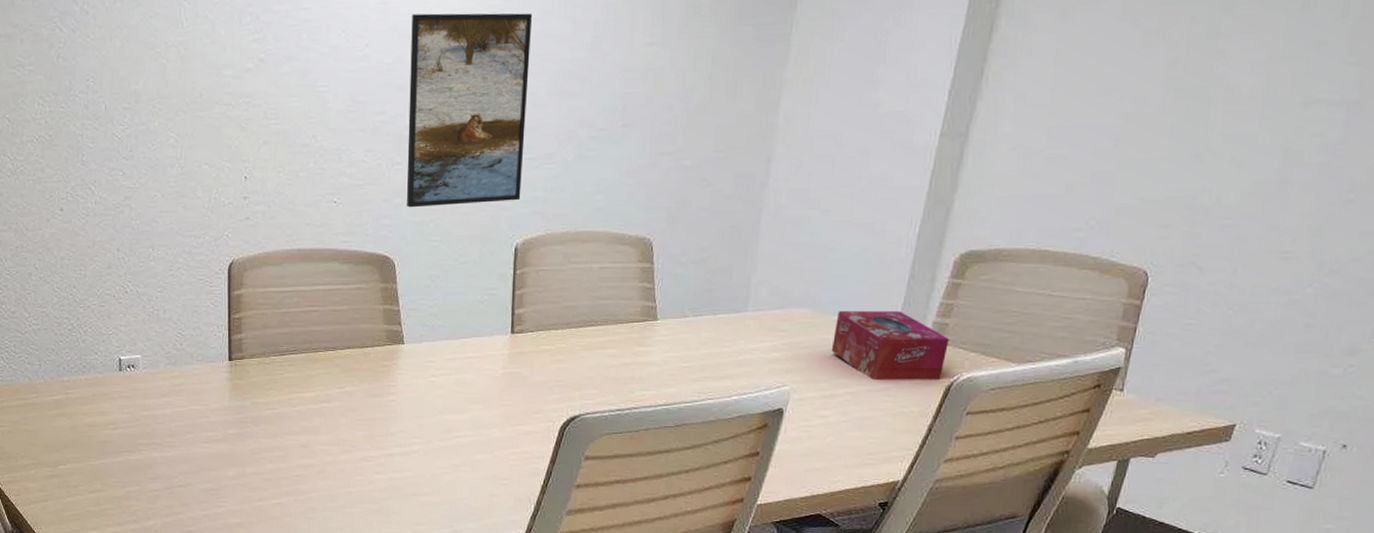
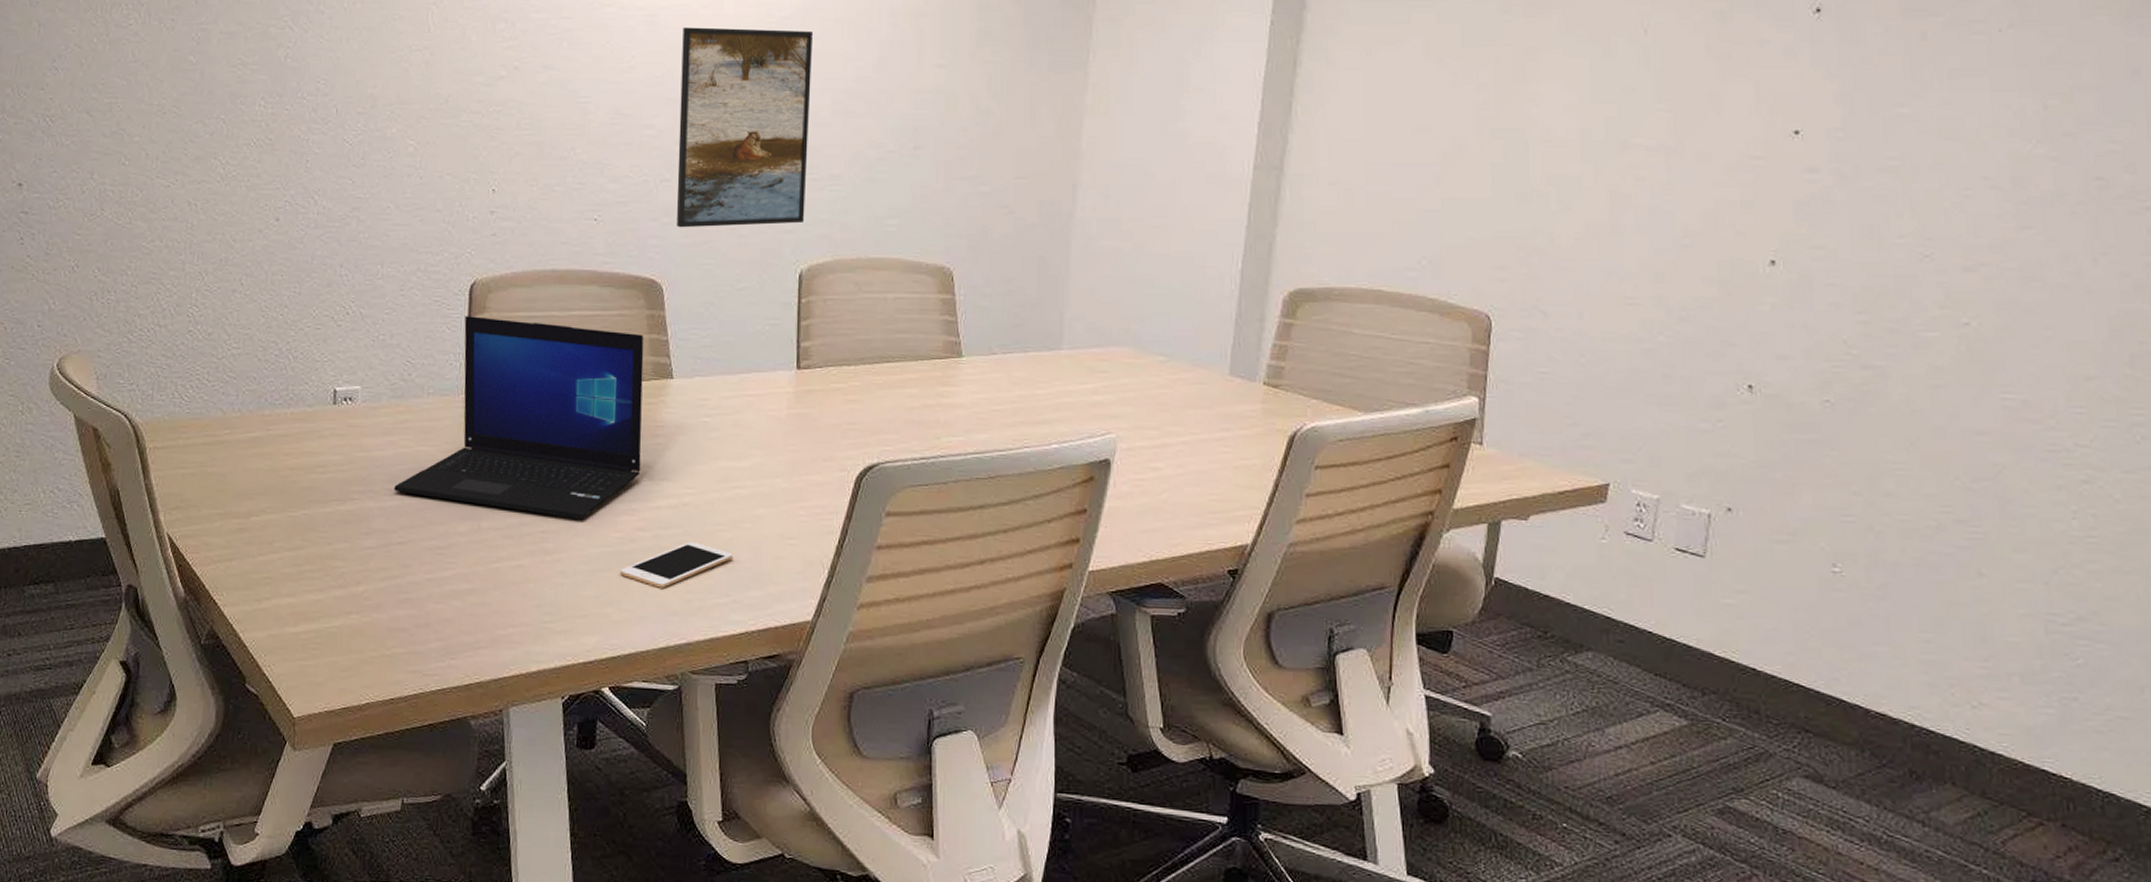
laptop: none [173,292,379,465] -> present [394,316,644,519]
cell phone: none [360,482,455,521] -> present [619,541,733,588]
tissue box: present [831,311,949,381] -> none [1158,351,1287,430]

